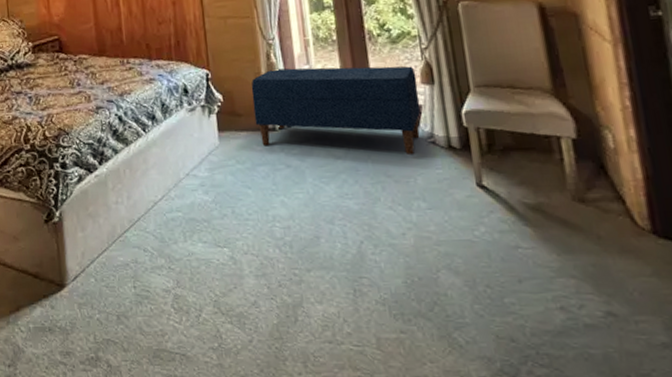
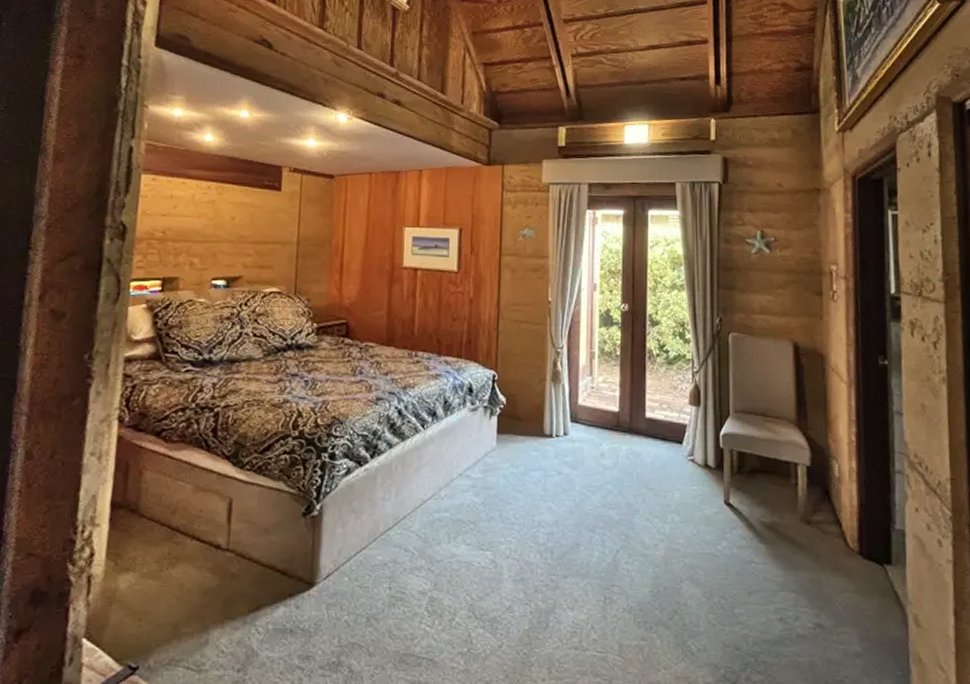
bench: present [251,66,421,156] -> none [534,376,686,471]

